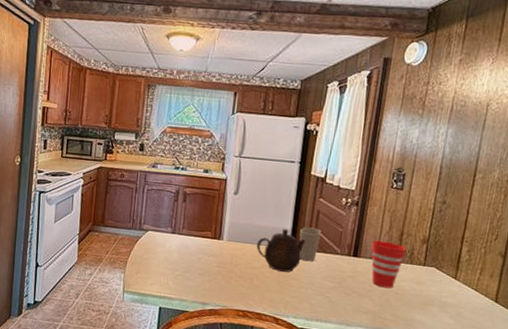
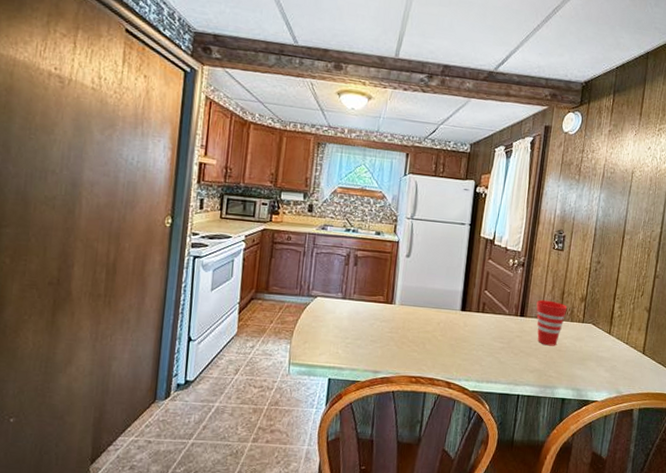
teapot: present [256,229,306,273] -> none [428,291,477,335]
cup: present [299,227,321,262] -> none [470,288,491,324]

